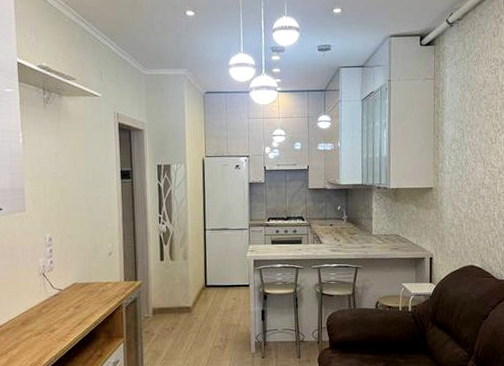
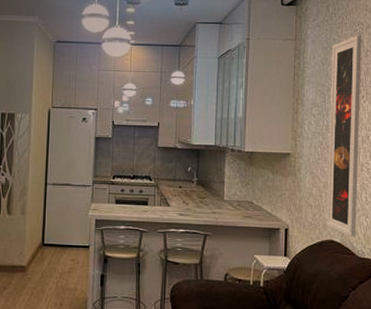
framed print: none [467,71,497,262] -> present [326,35,362,237]

